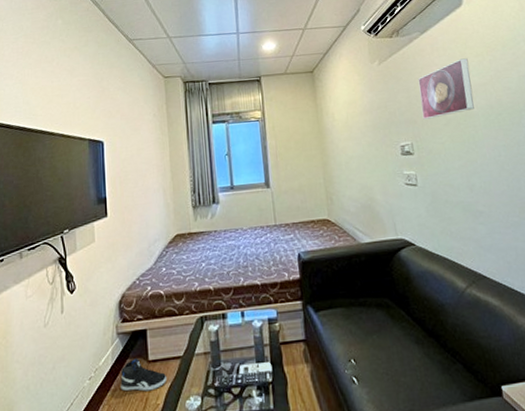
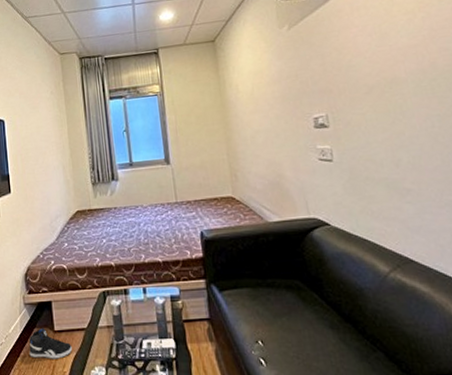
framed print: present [418,58,475,120] -> none [334,16,402,89]

